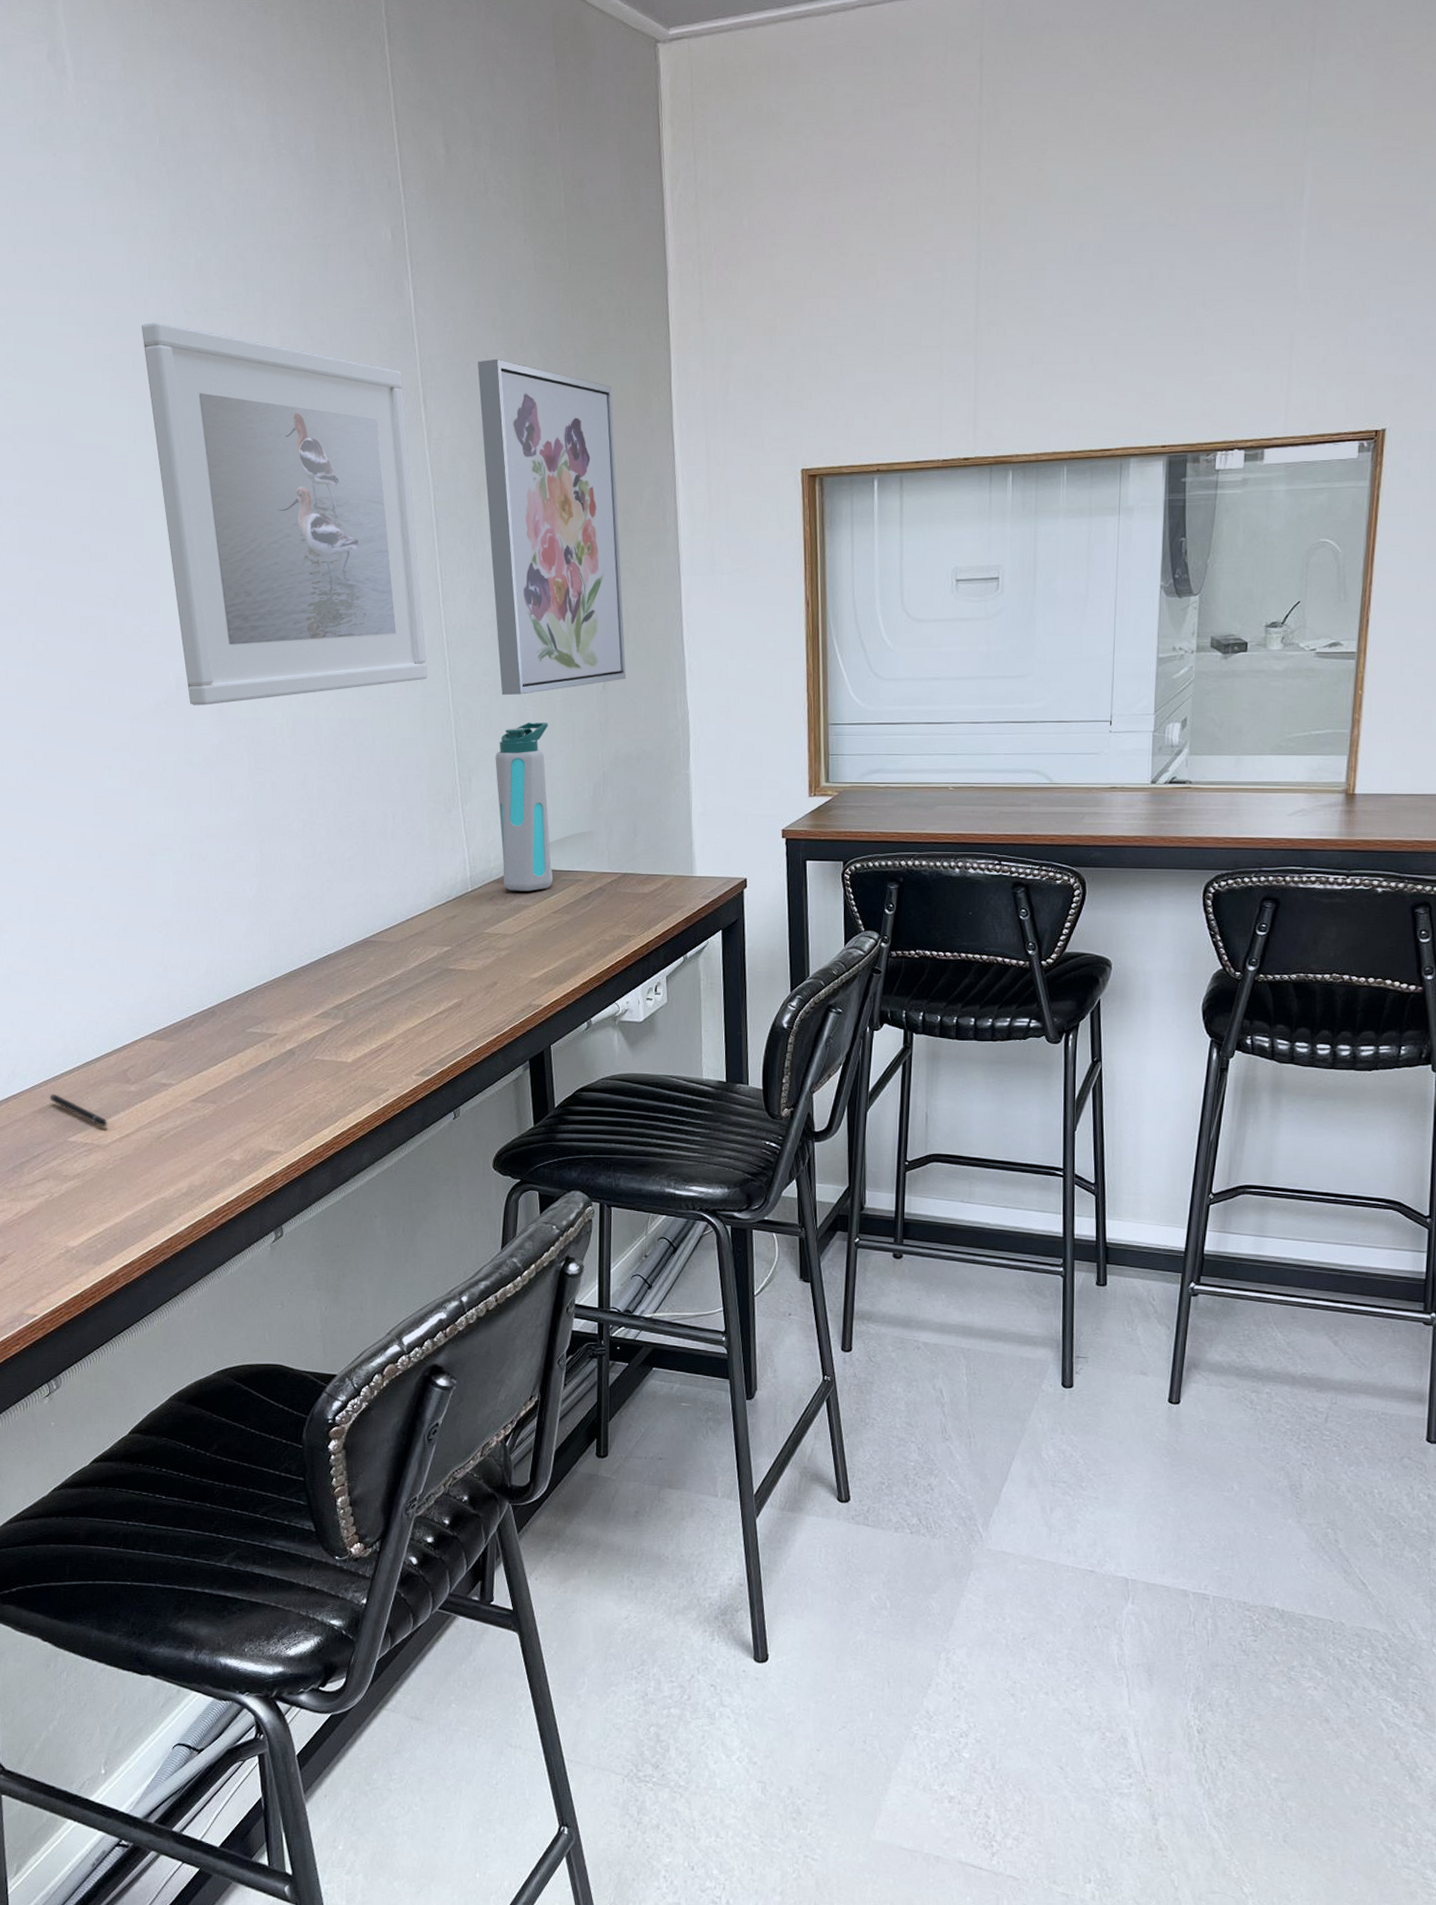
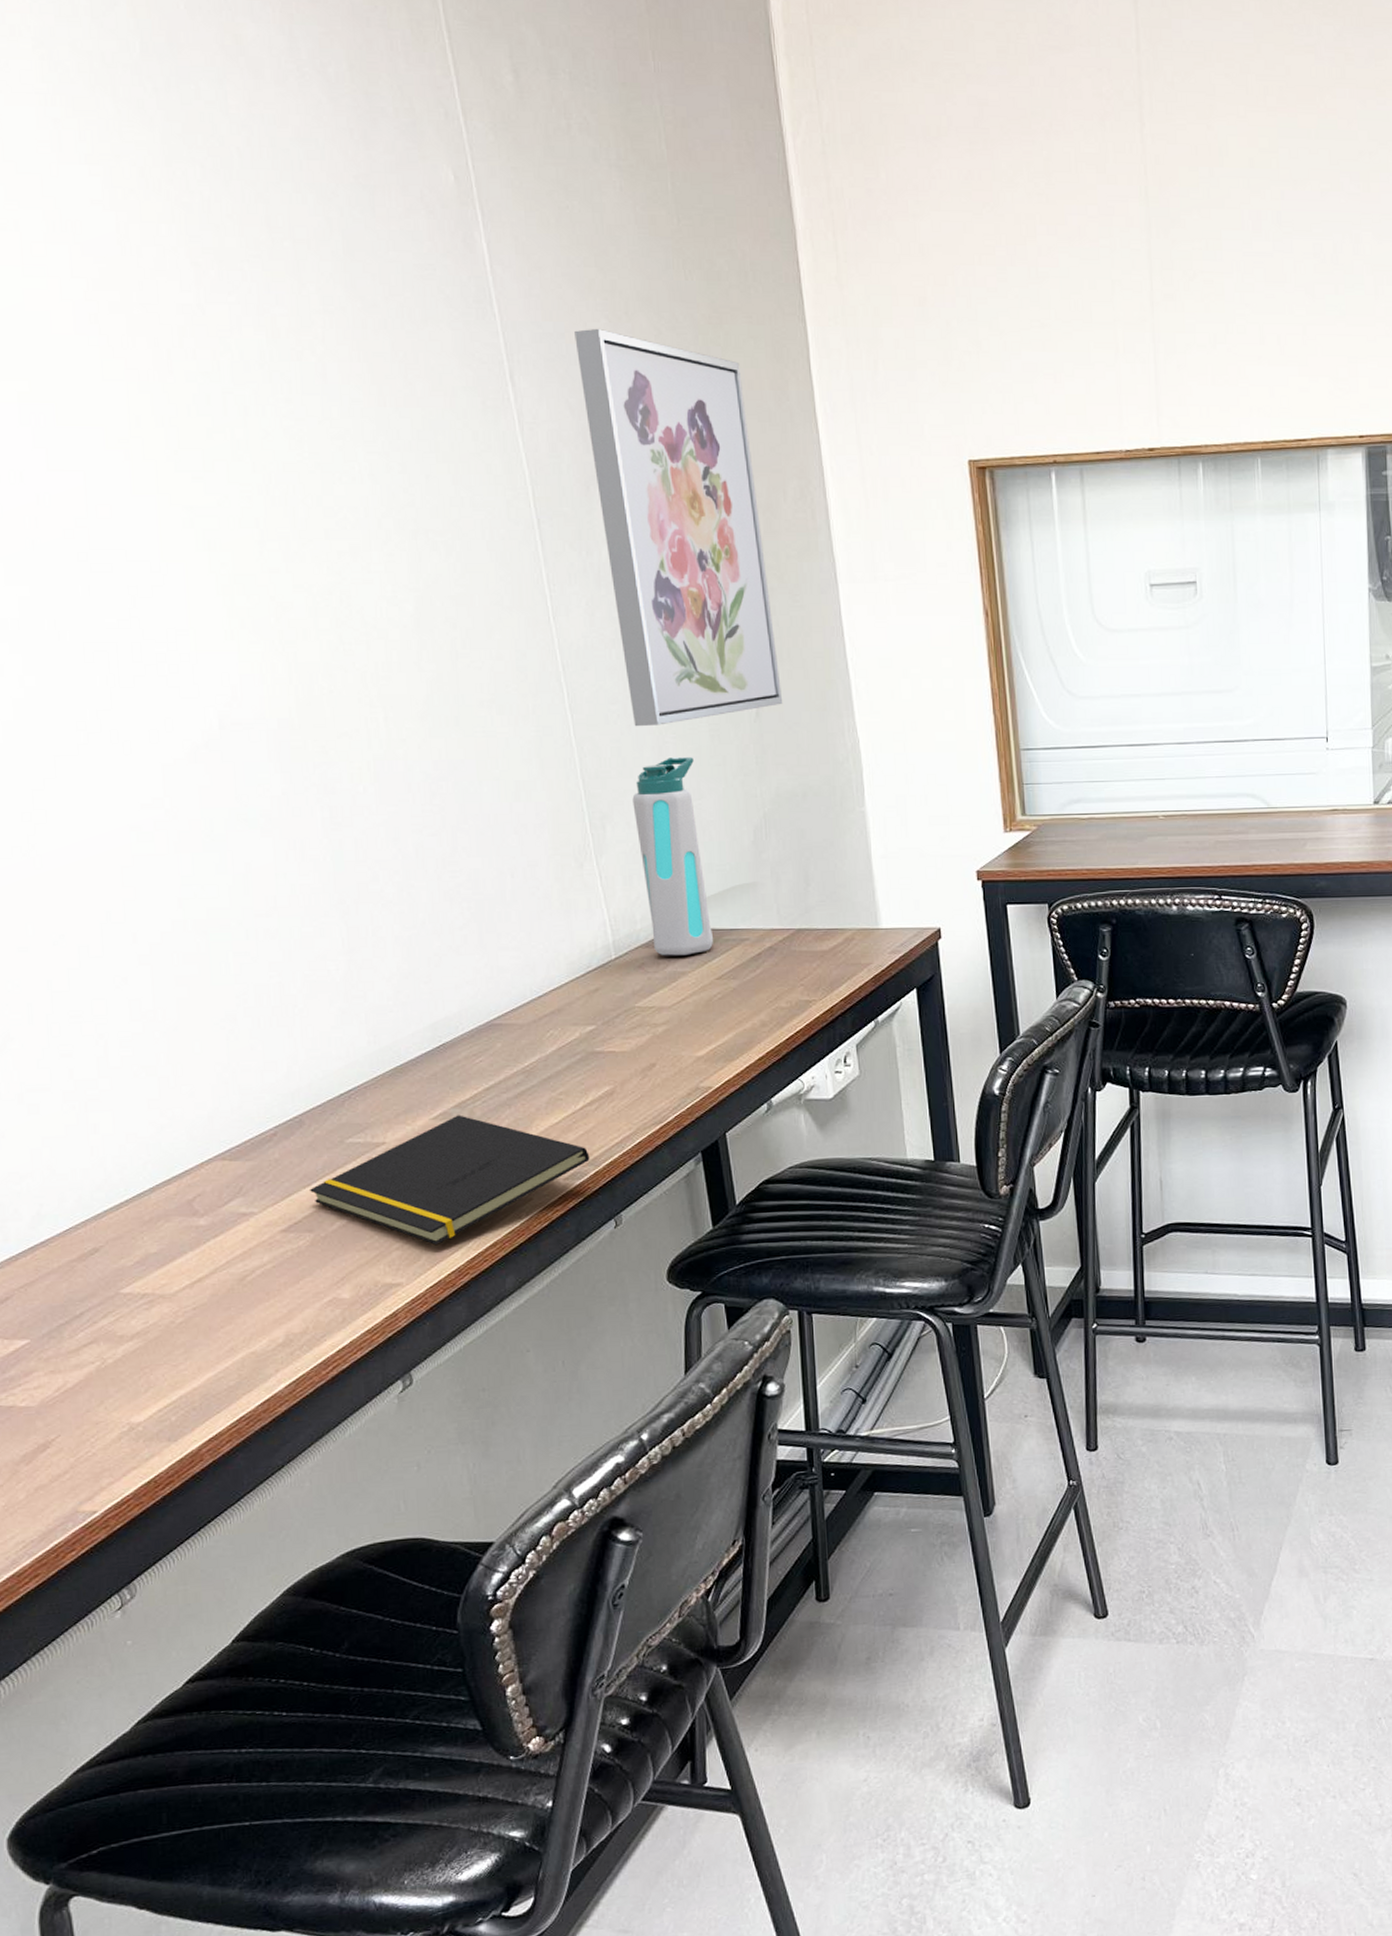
pen: present [50,1093,108,1126] -> none [92,1236,173,1271]
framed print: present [141,321,428,706] -> none [134,275,542,749]
notepad: none [216,1015,438,1122] -> present [310,1115,590,1245]

